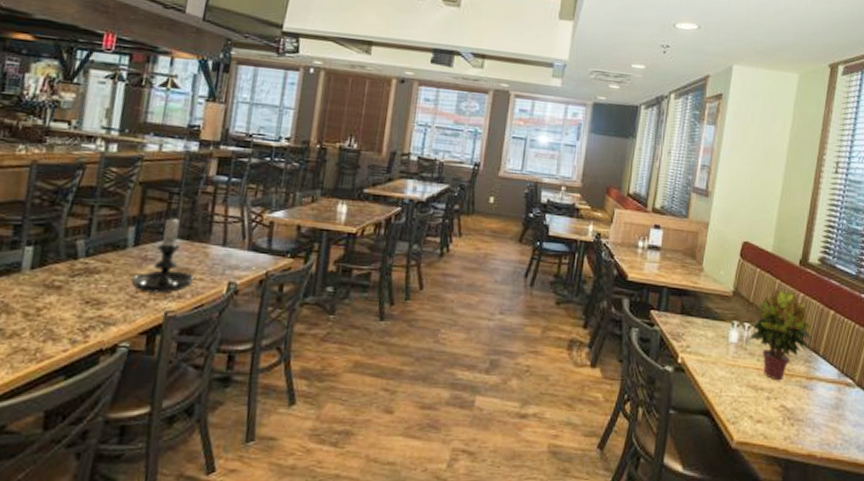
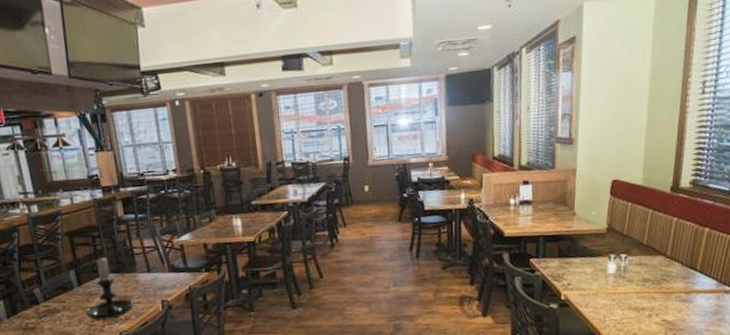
potted plant: present [749,287,813,381] -> none [627,216,690,300]

